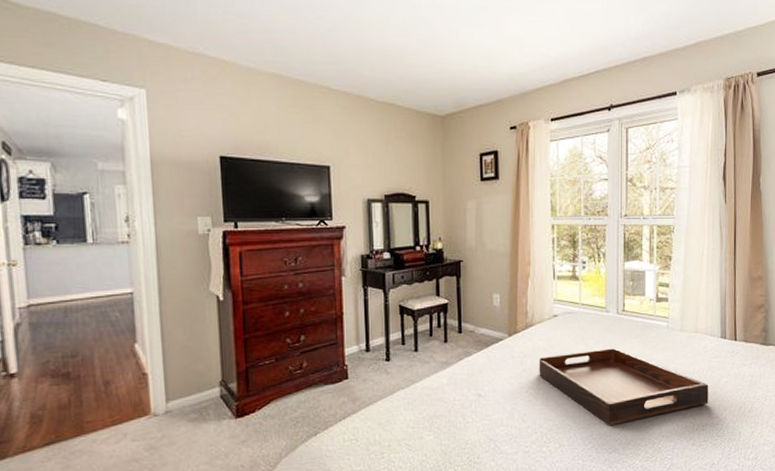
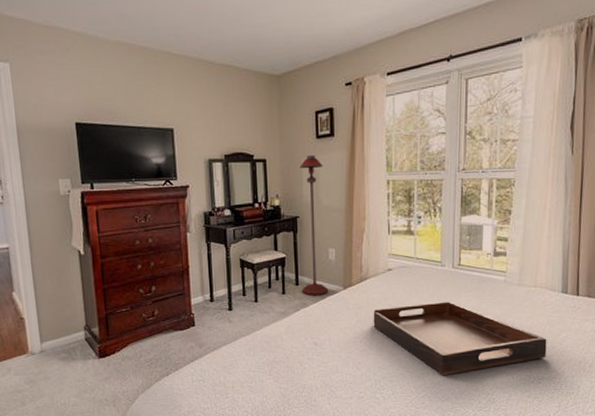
floor lamp: none [463,198,493,343] -> present [300,156,329,295]

